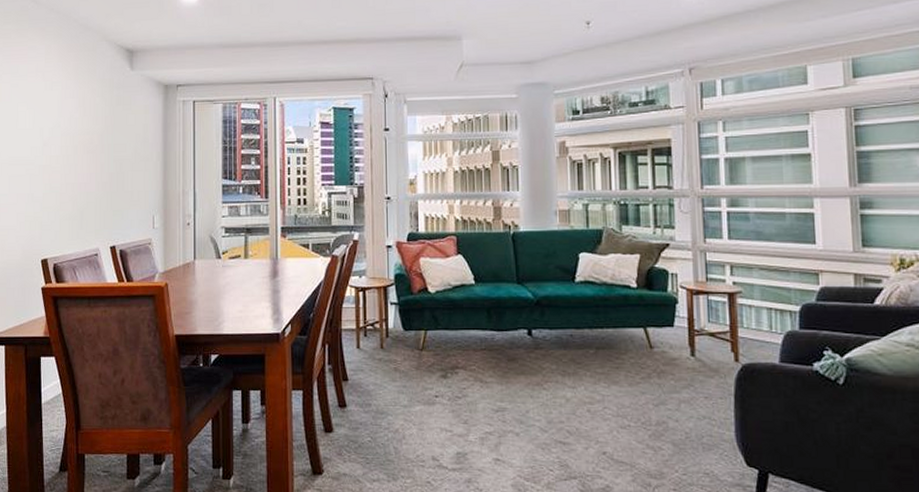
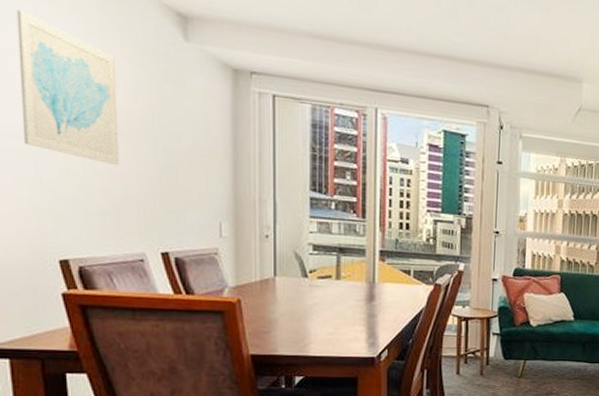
wall art: none [24,70,85,178] -> present [16,10,120,166]

